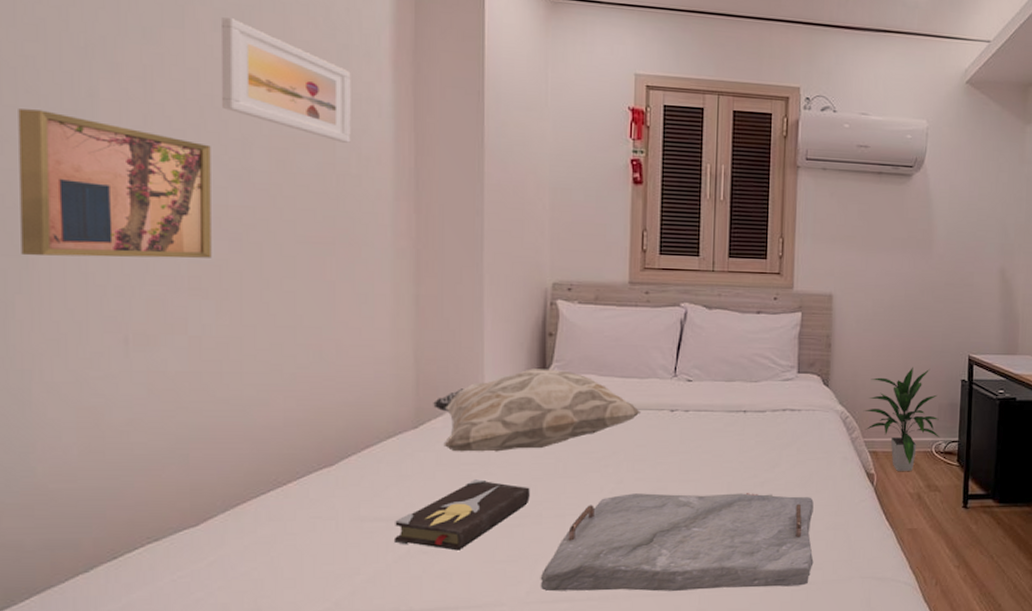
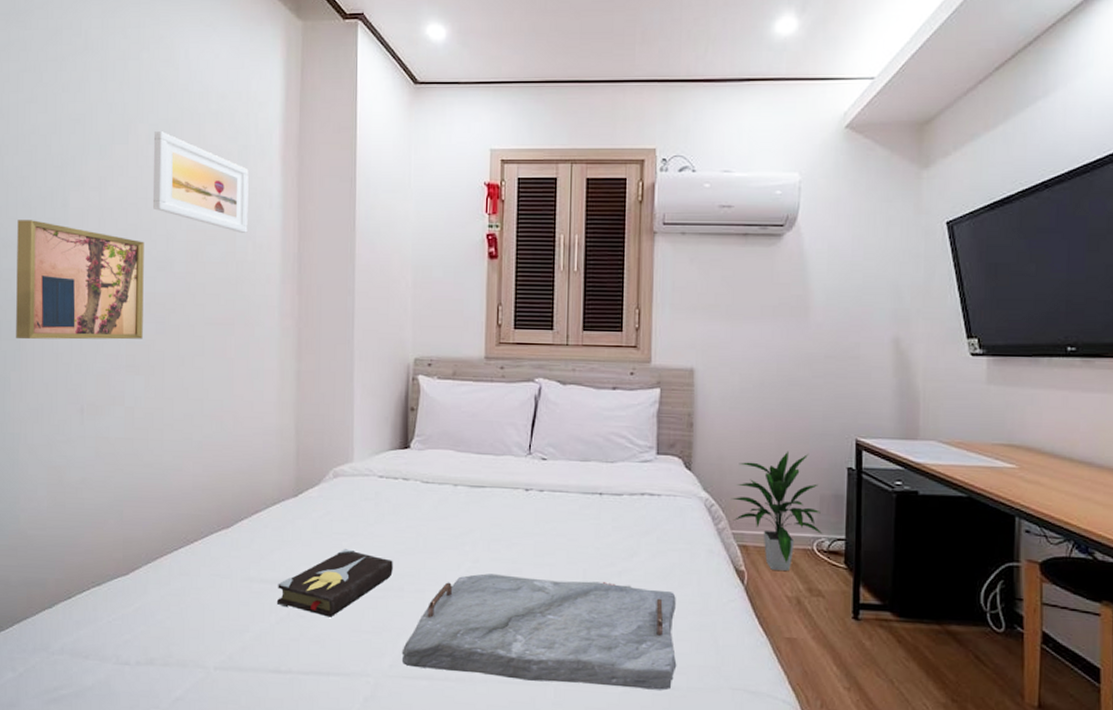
decorative pillow: present [433,369,642,452] -> none [310,442,497,523]

